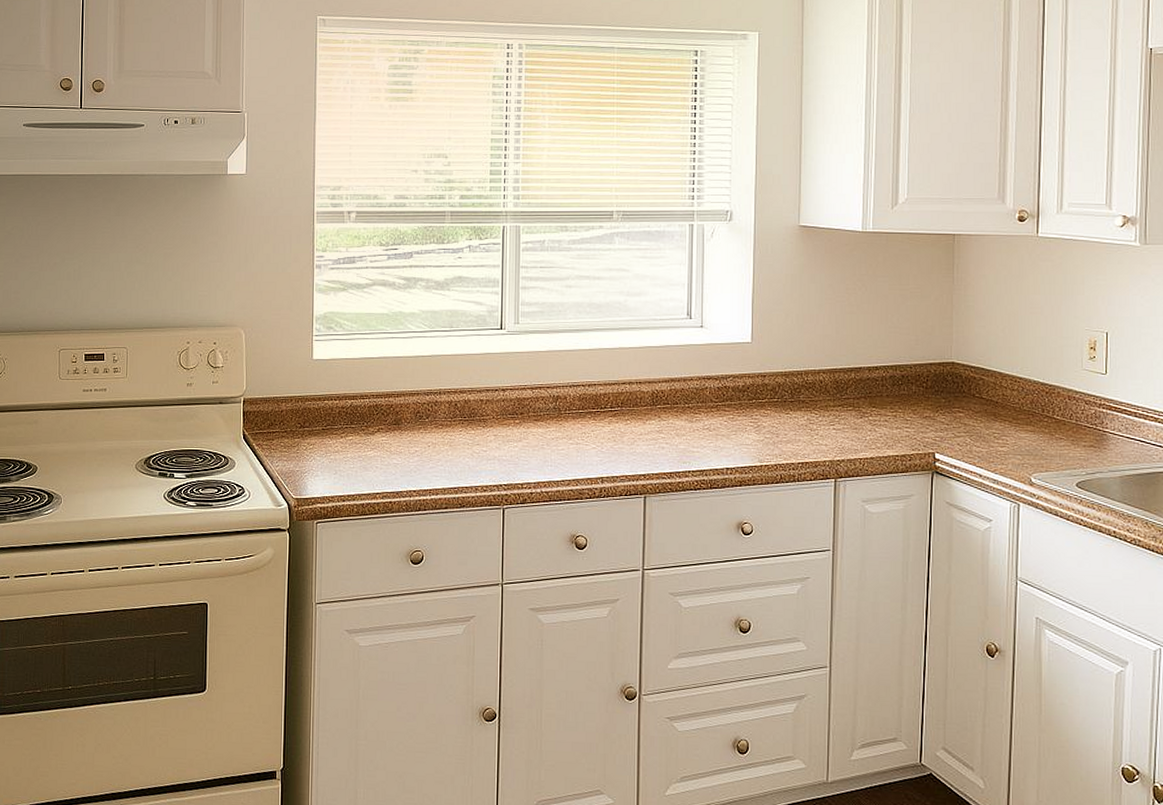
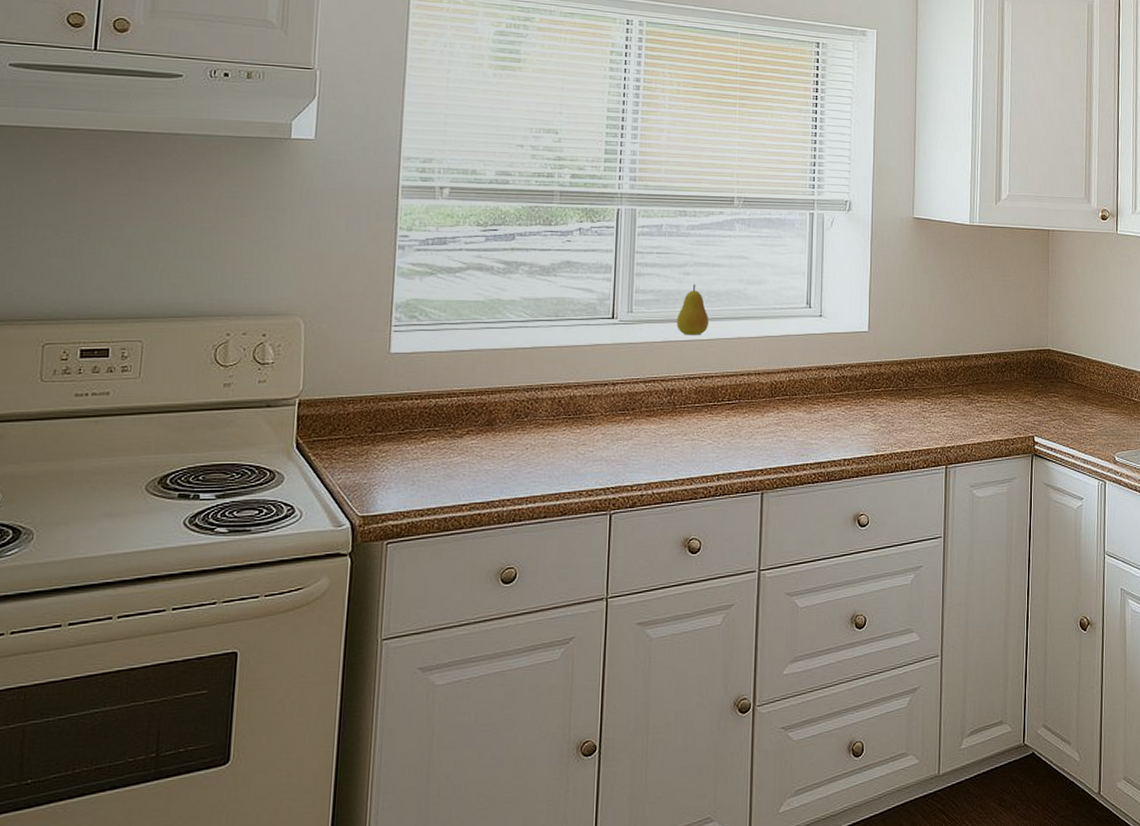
fruit: none [560,296,591,345] -> present [676,284,709,335]

